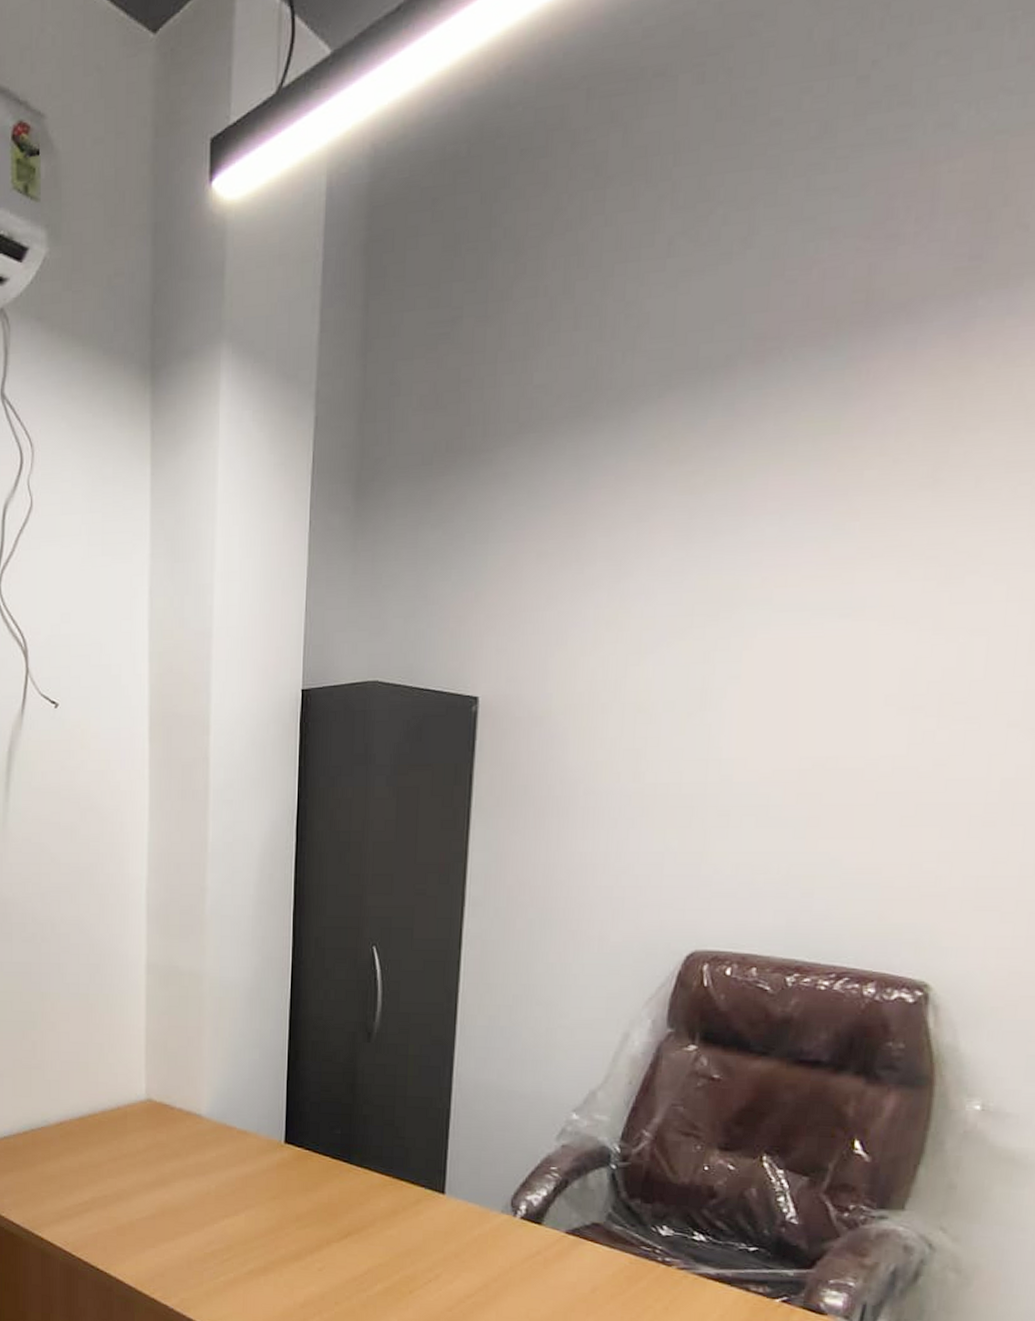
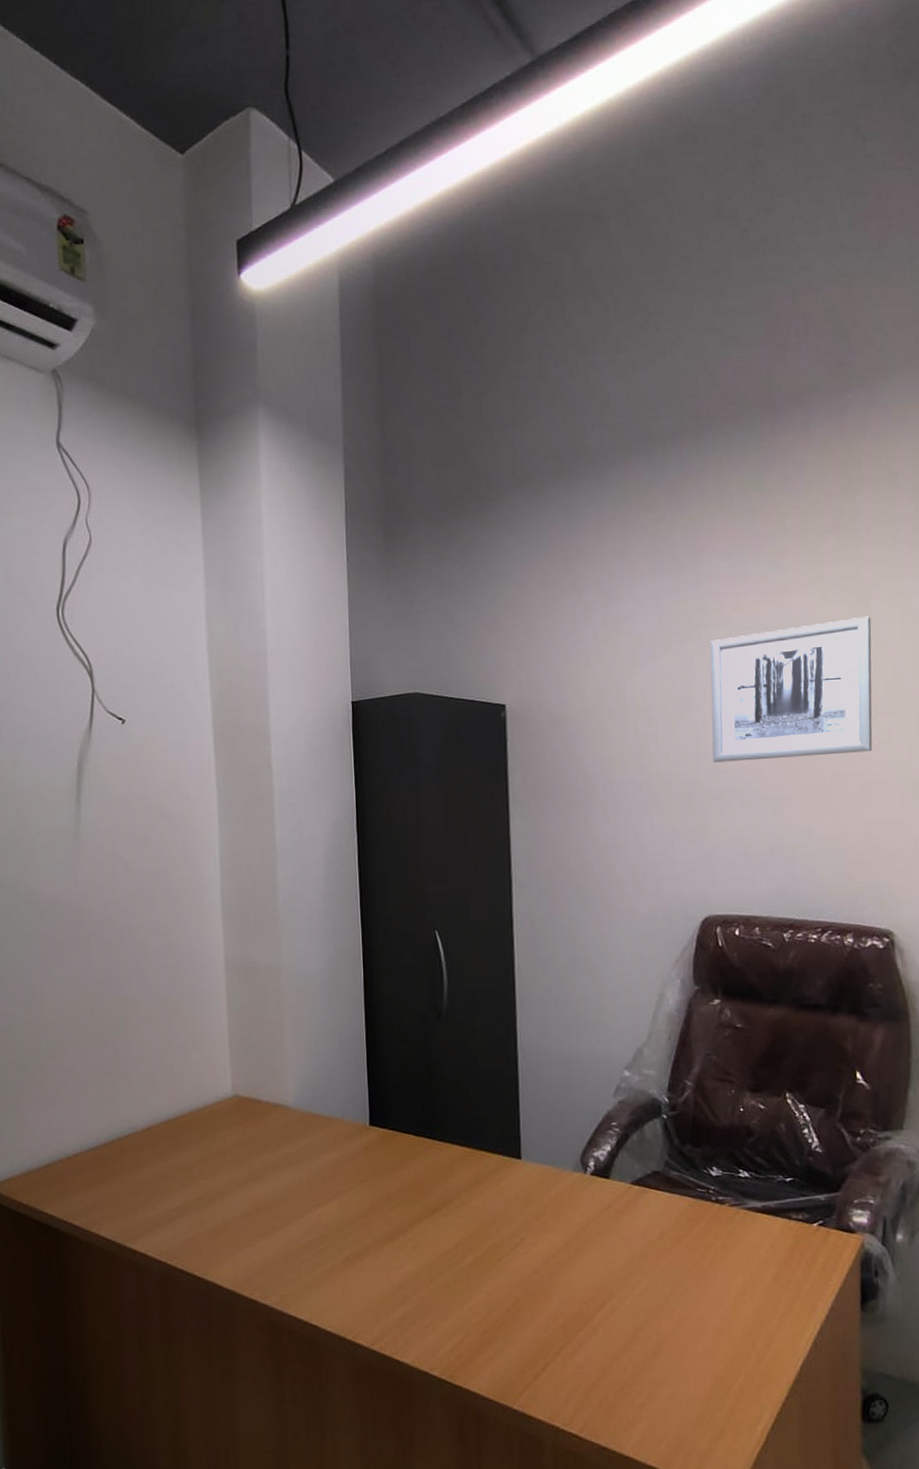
wall art: none [725,595,963,773] -> present [710,616,873,763]

